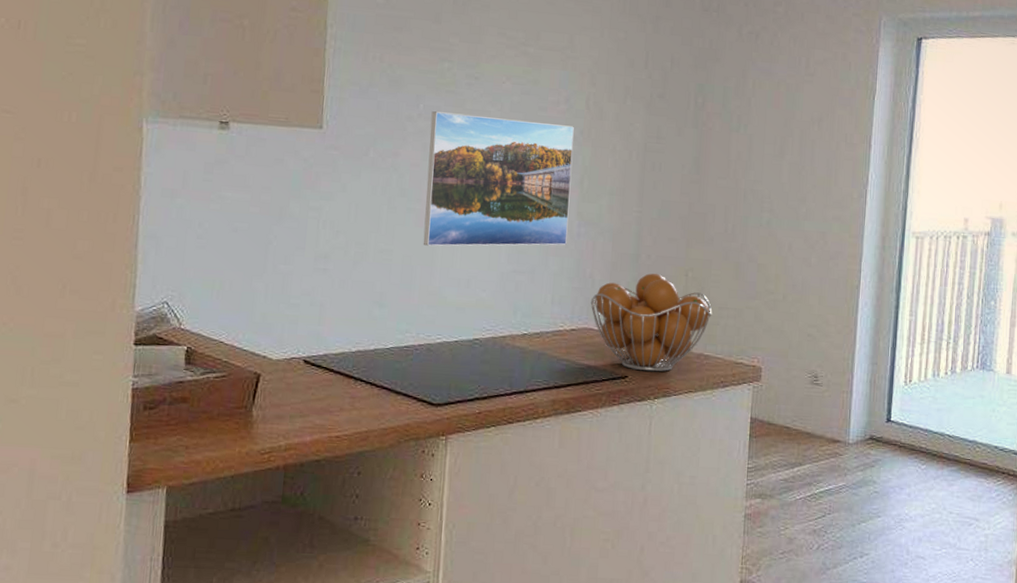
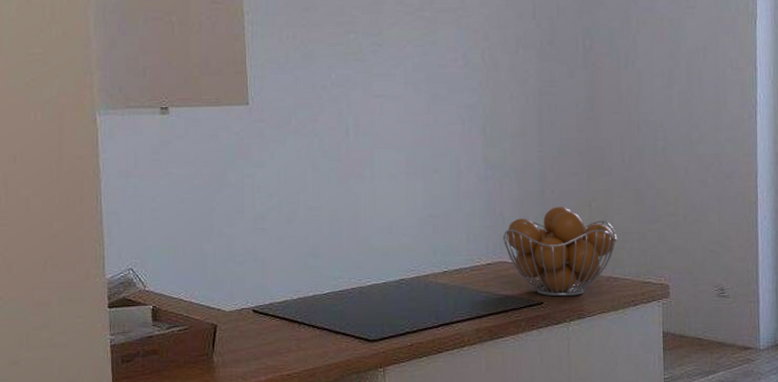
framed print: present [423,111,574,247] -> none [343,78,476,200]

